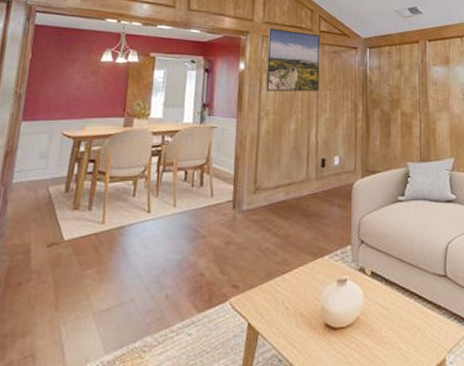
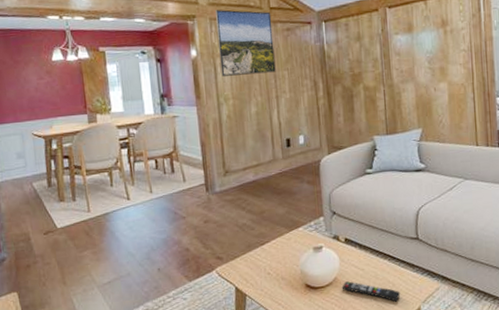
remote control: none [363,322,426,350] -> present [341,281,401,302]

